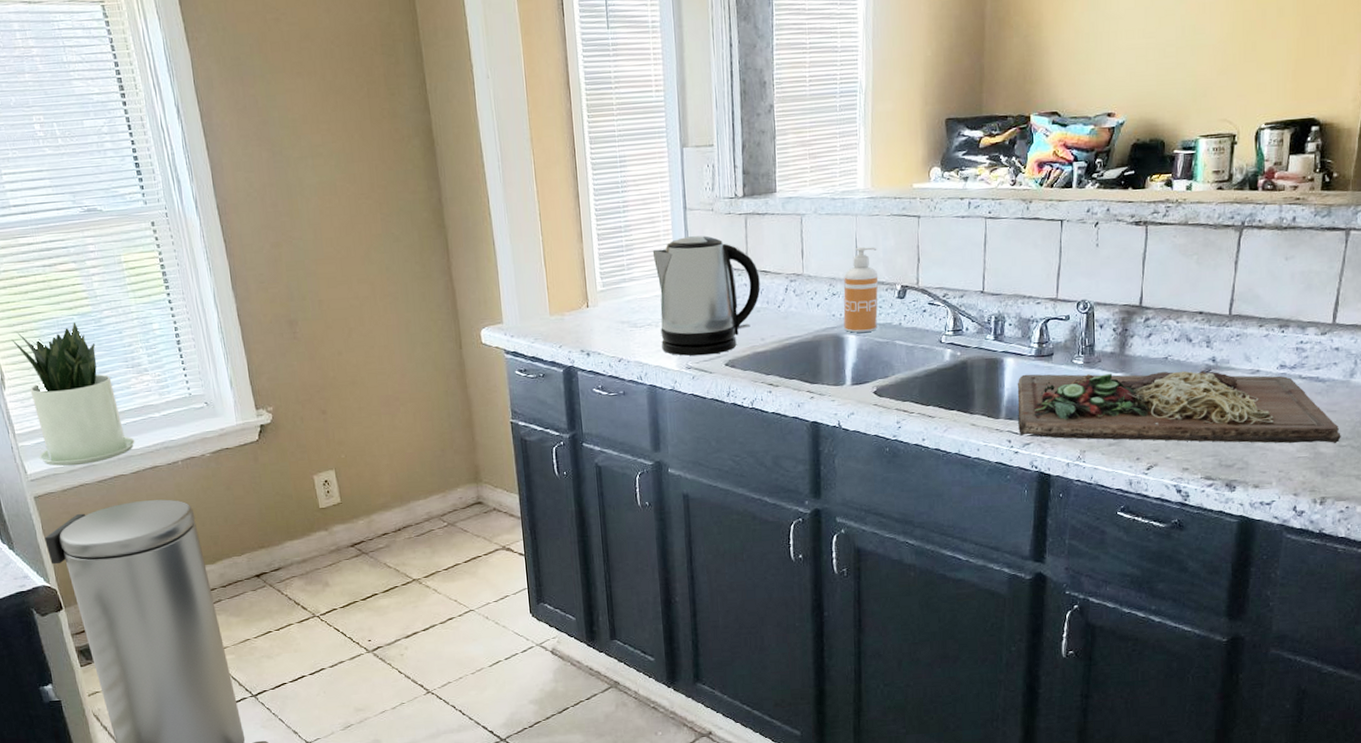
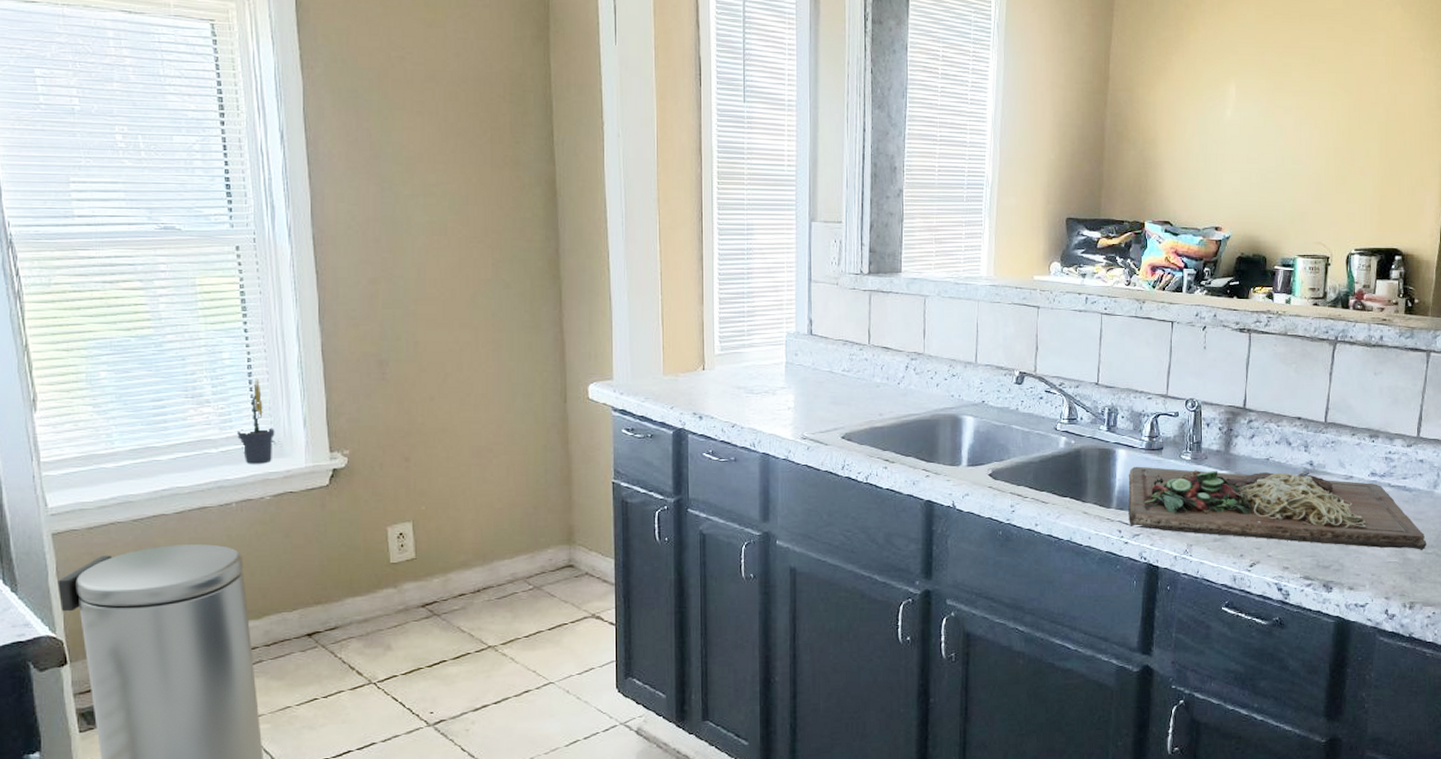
planter: present [11,322,135,467] -> none [52,344,184,501]
potted flower: none [173,345,207,426] -> present [236,378,275,465]
kettle: present [652,235,761,356] -> none [774,308,881,427]
soap dispenser: present [843,246,879,333] -> none [962,331,998,414]

